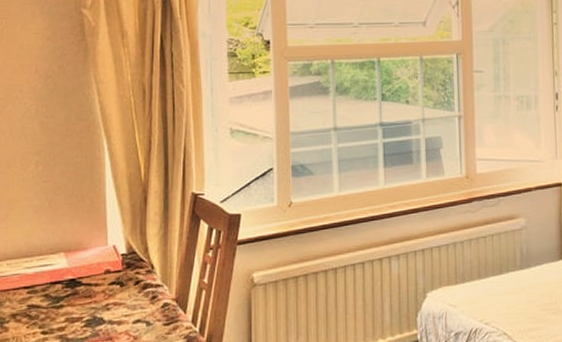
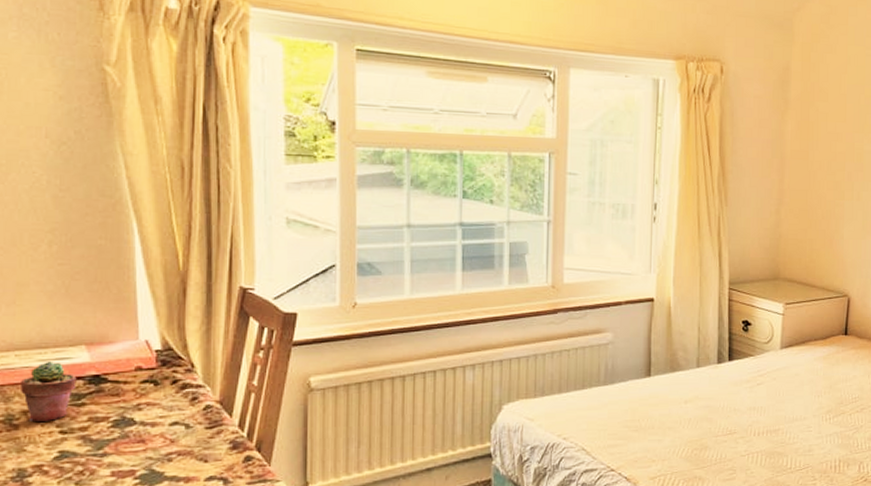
potted succulent: none [11,267,56,324] -> present [21,360,77,421]

